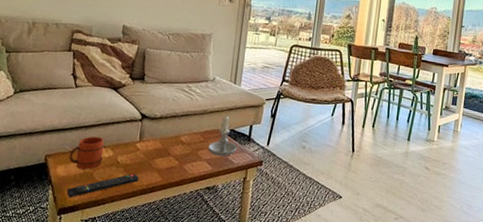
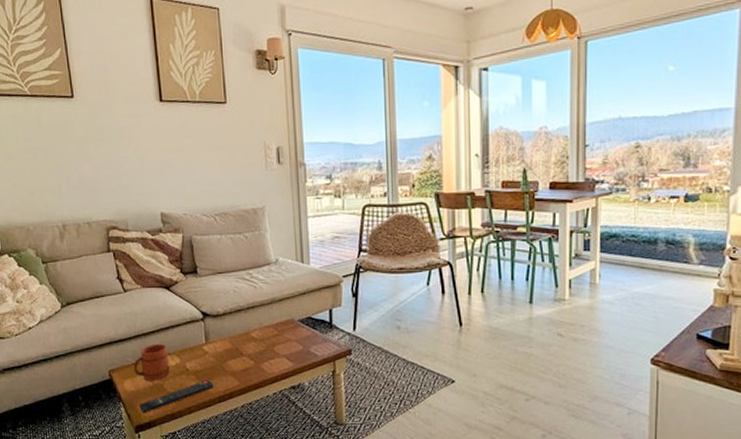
candle: present [208,114,237,157] -> none [285,300,319,350]

